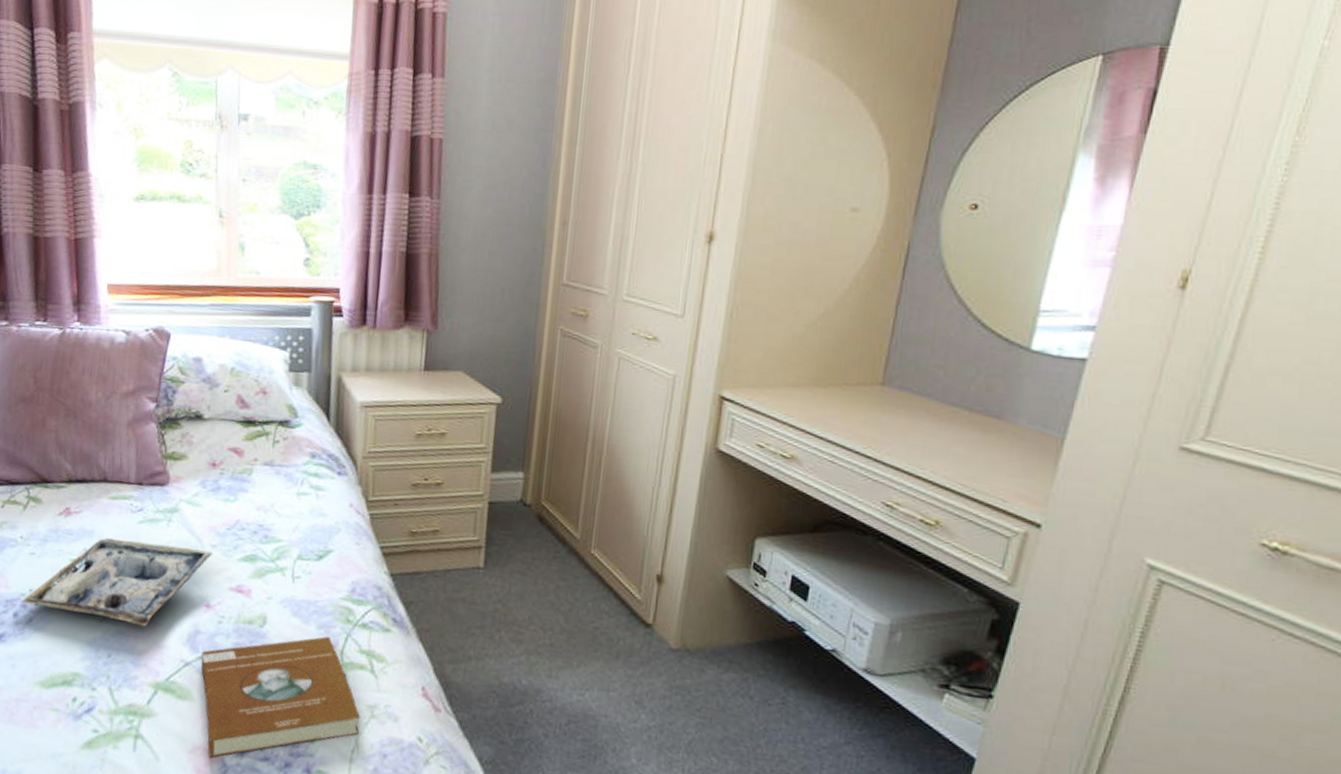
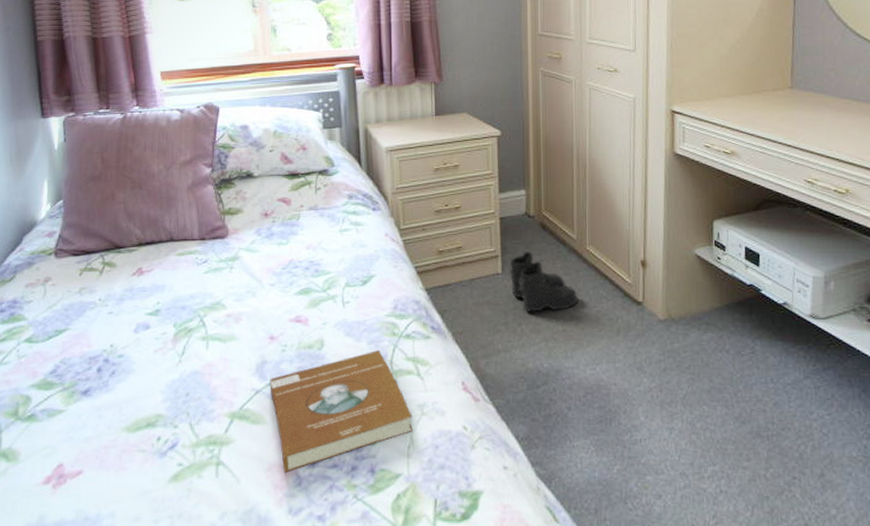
tray: present [20,538,213,627] -> none [102,289,272,364]
boots: none [491,546,573,621] -> present [508,252,578,312]

